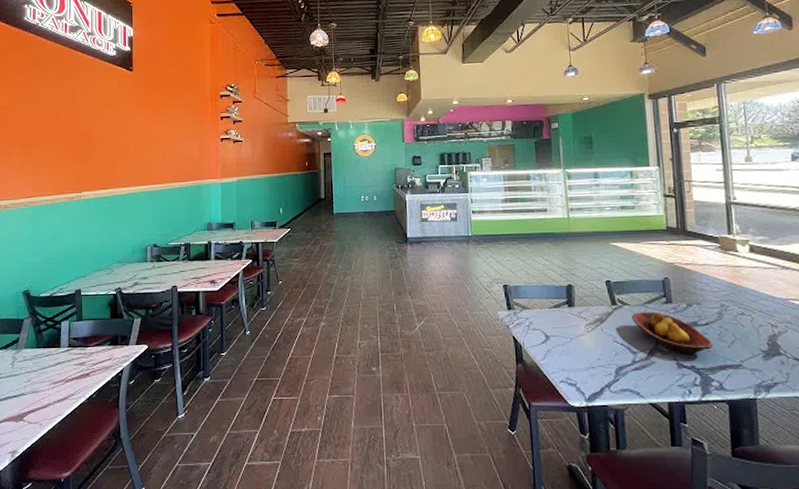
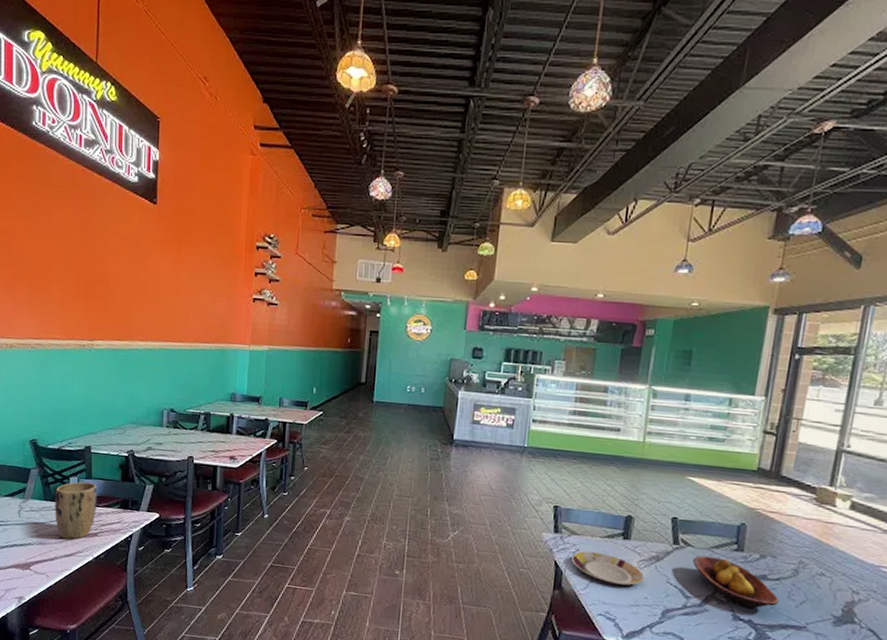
plant pot: none [47,324,88,384] -> present [55,481,97,540]
plate: none [527,322,594,351] -> present [571,551,645,586]

